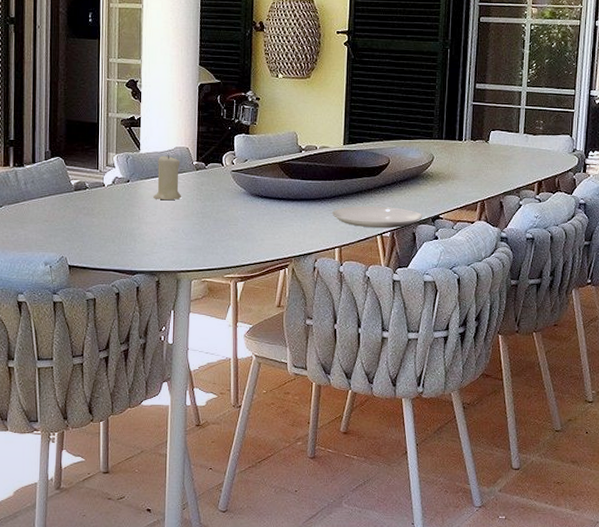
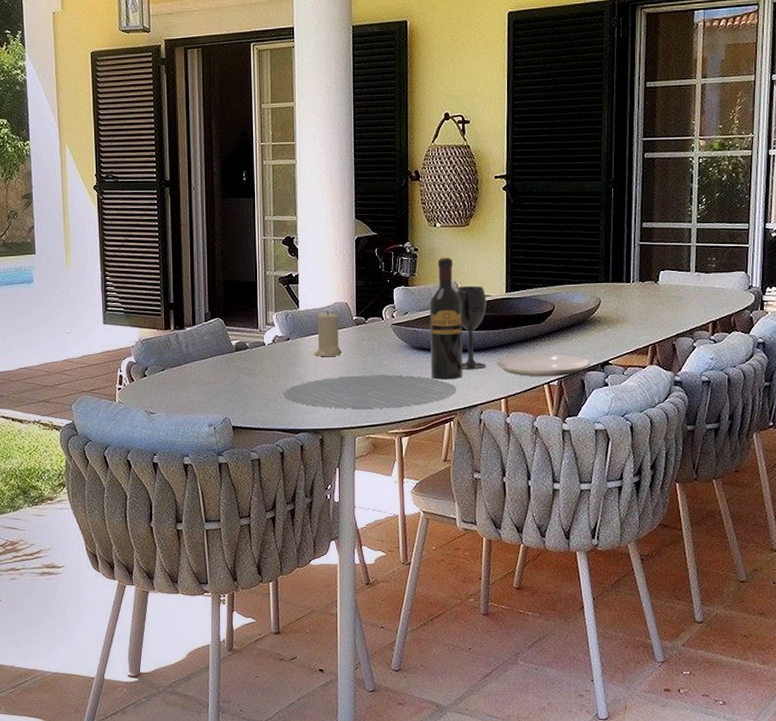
place mat: none [122,219,292,254] -> present [284,375,456,410]
wine bottle: none [268,107,301,227] -> present [430,257,463,380]
wine glass: none [294,136,325,218] -> present [455,285,487,369]

